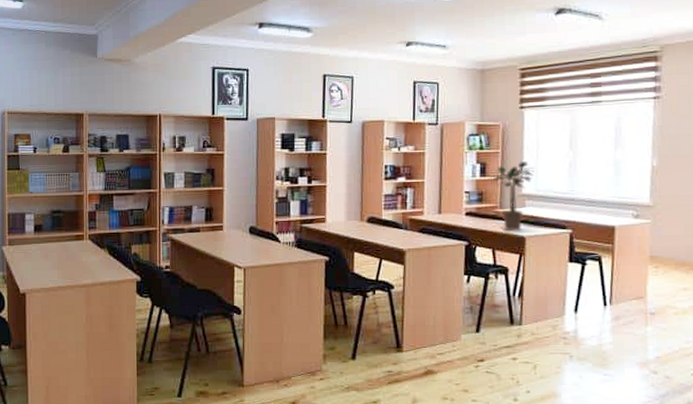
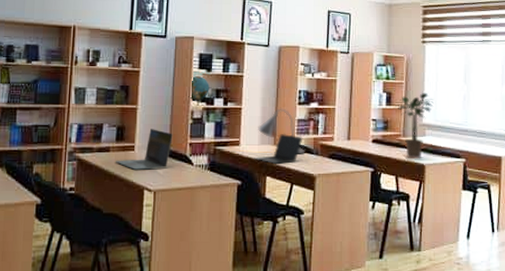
laptop: none [205,209,259,248] -> present [115,129,173,170]
globe: none [272,155,293,180] -> present [188,75,209,101]
laptop: none [341,209,391,239] -> present [254,133,303,164]
table lamp: none [343,184,394,230] -> present [258,108,306,154]

